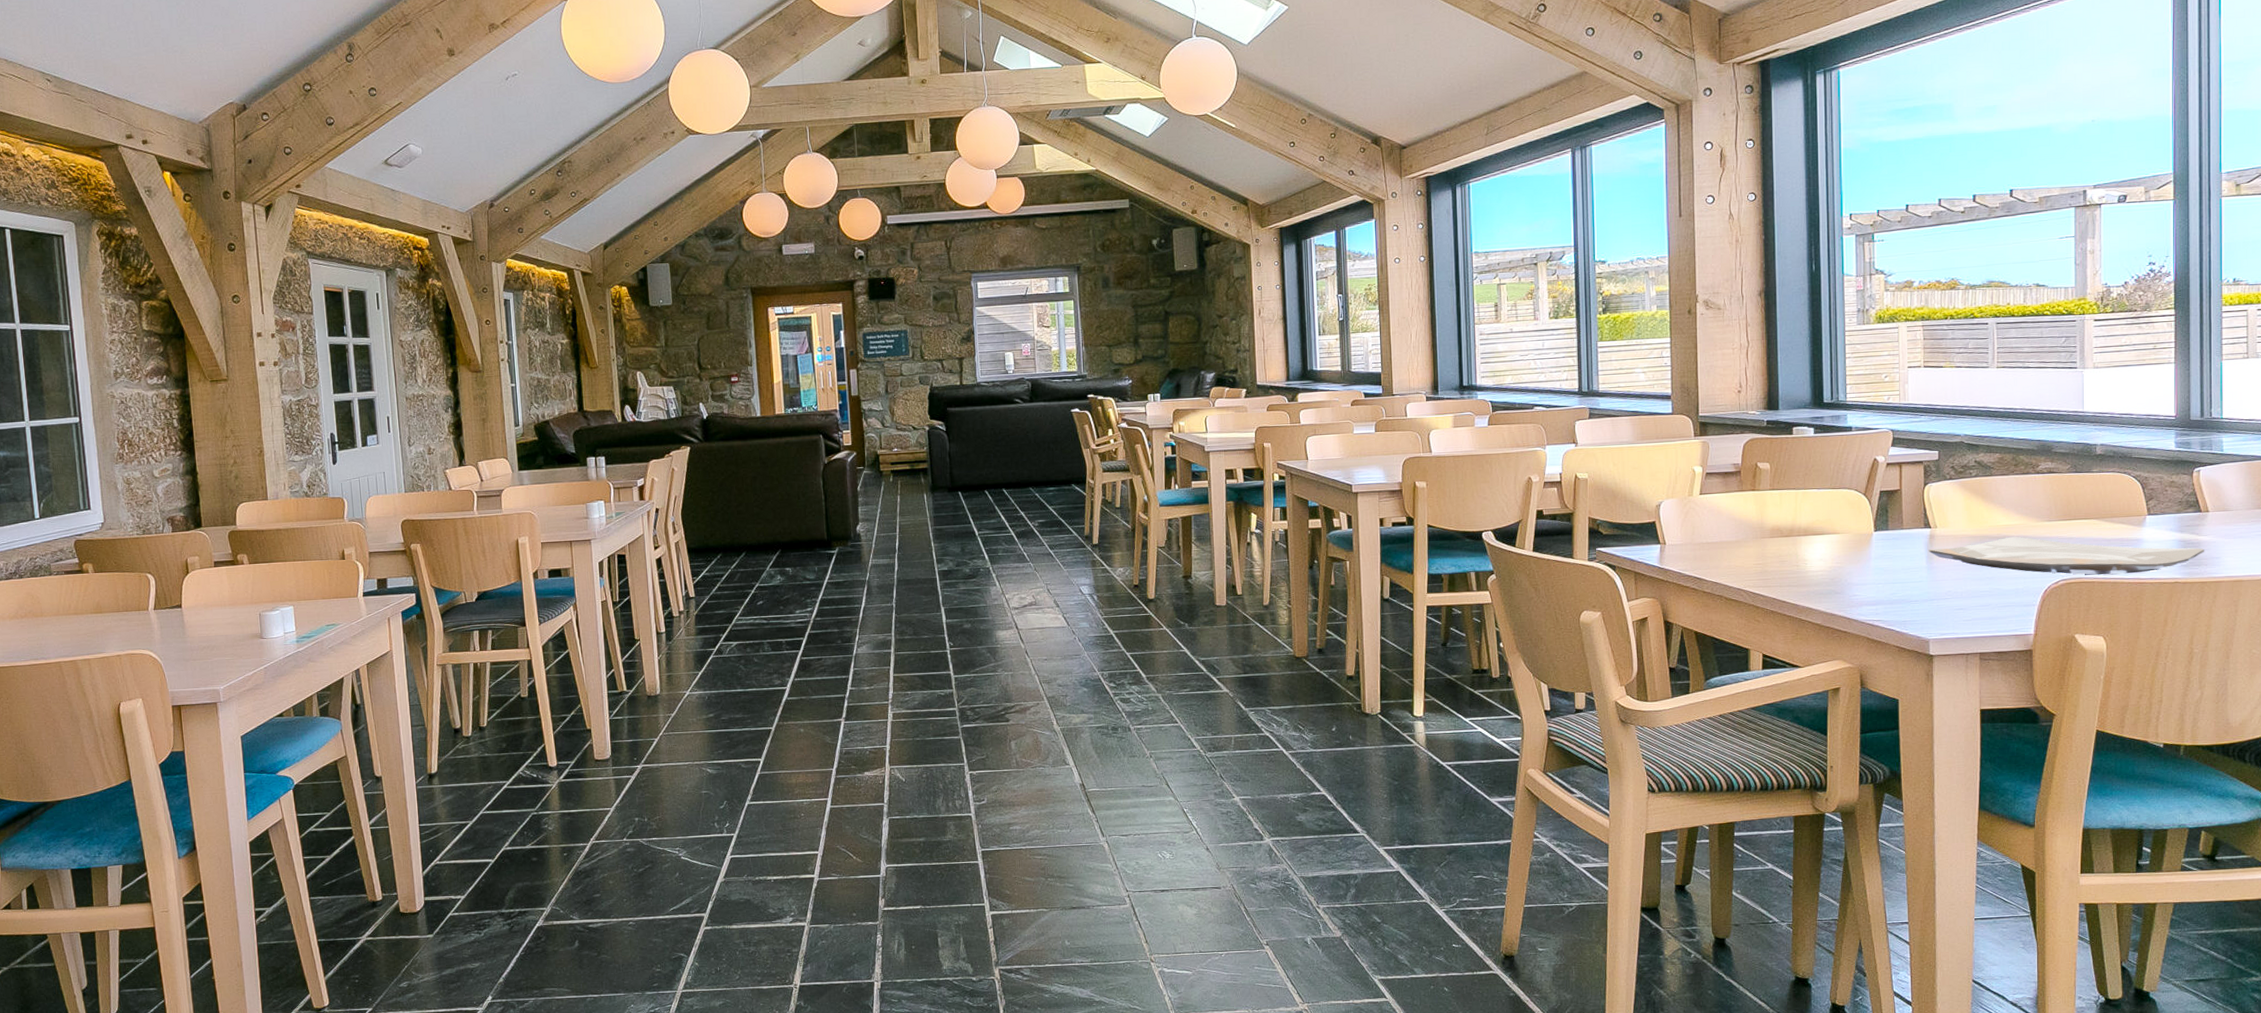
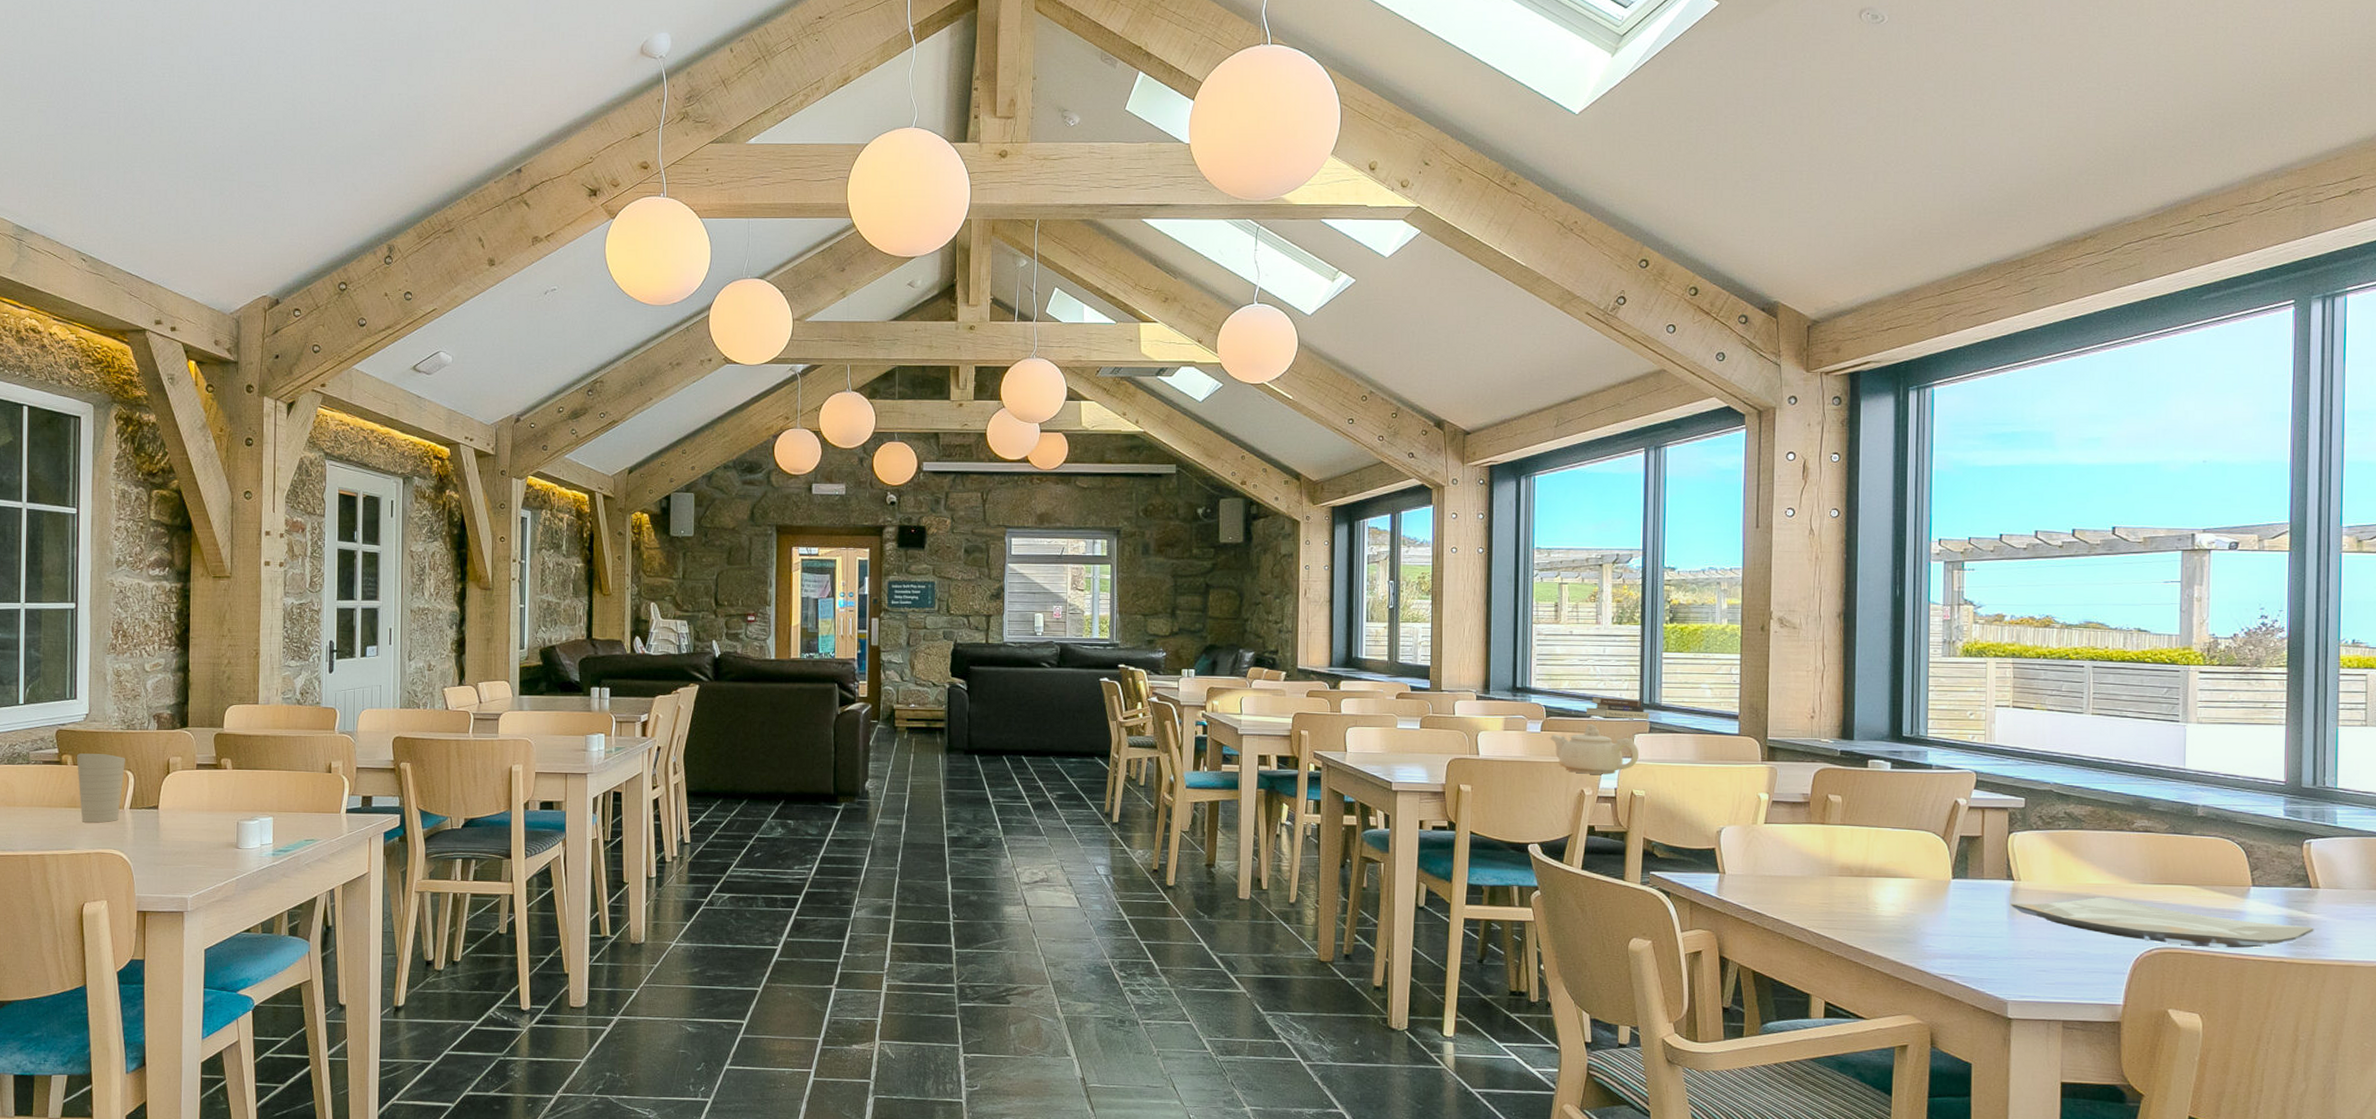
cup: none [96,559,145,626] -> present [76,753,126,823]
teapot: none [1497,414,1581,462] -> present [1550,723,1640,775]
books: none [1529,388,1589,408] -> present [1585,697,1650,720]

